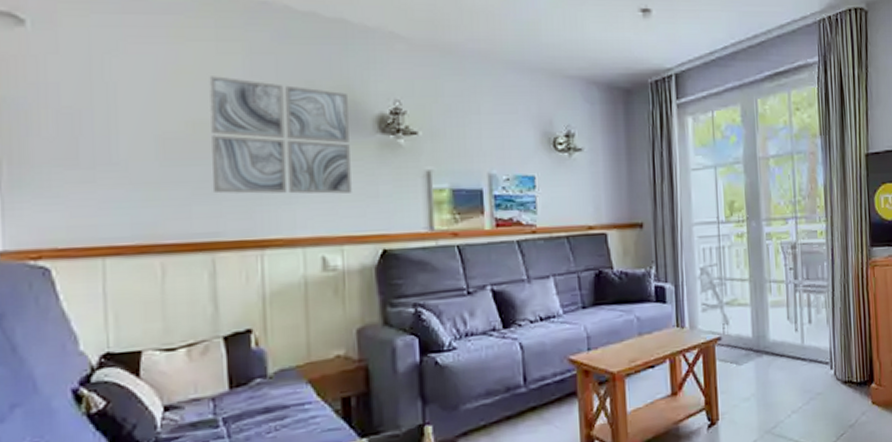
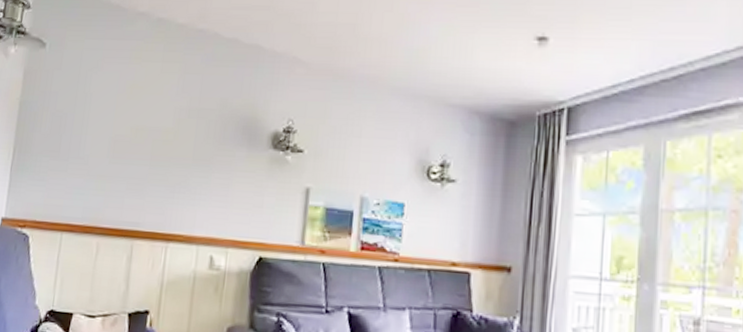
wall art: present [209,76,352,194] -> none [140,91,251,201]

